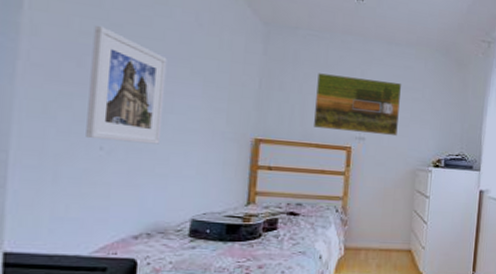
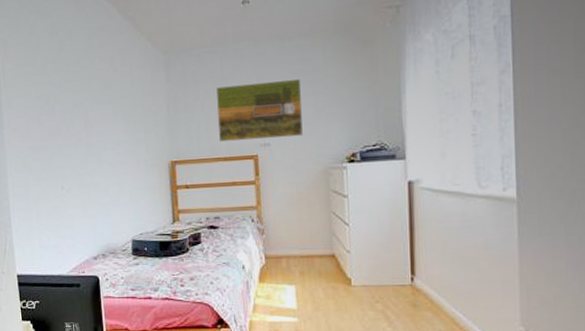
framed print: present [86,25,167,145] -> none [44,88,100,182]

